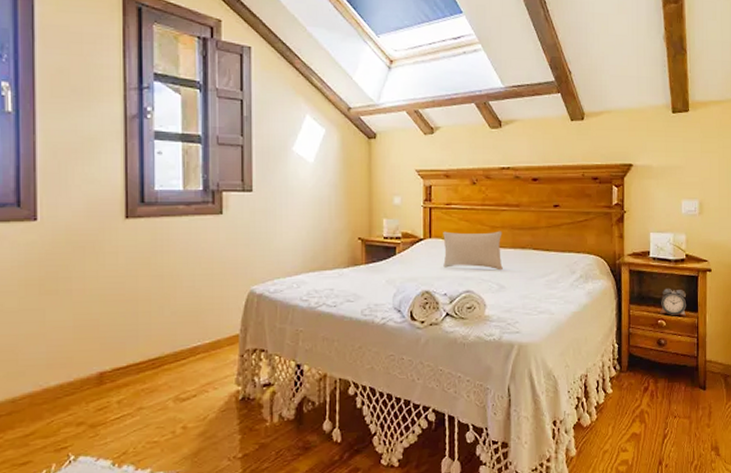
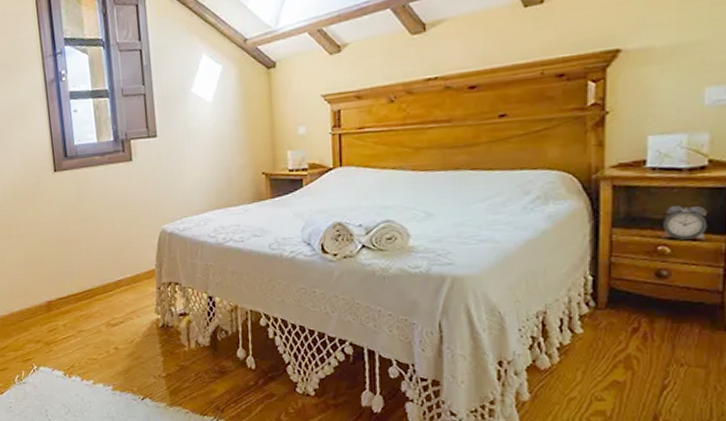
pillow: present [443,231,503,271] -> none [355,151,430,197]

